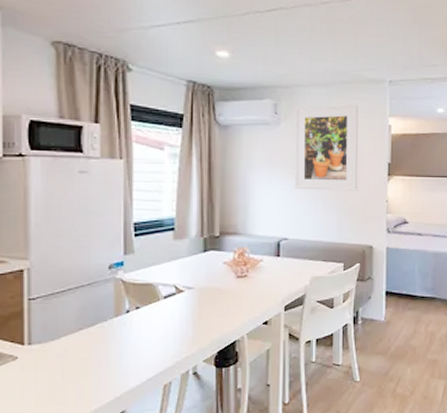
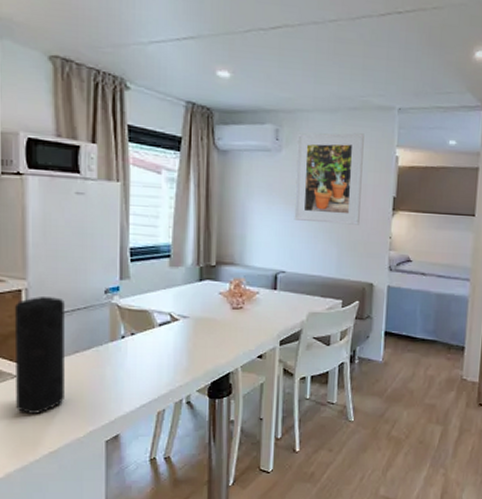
speaker: none [15,275,68,395] -> present [14,297,64,414]

